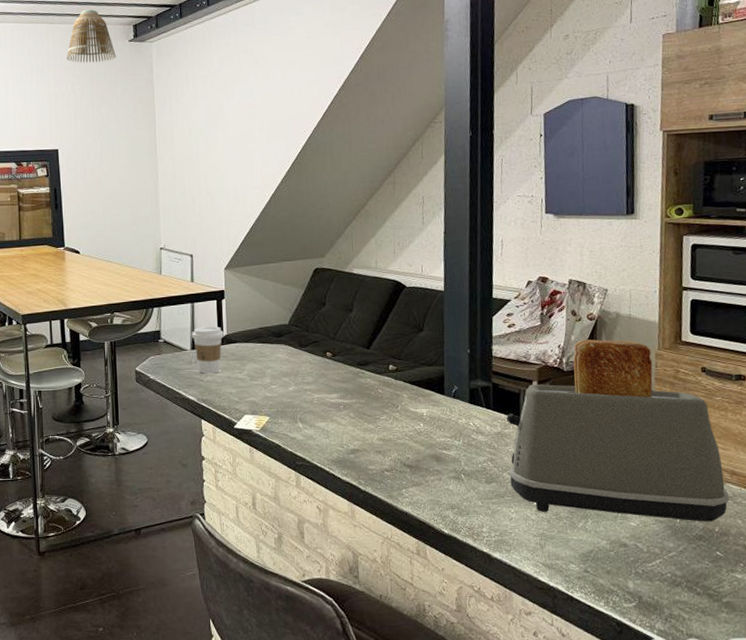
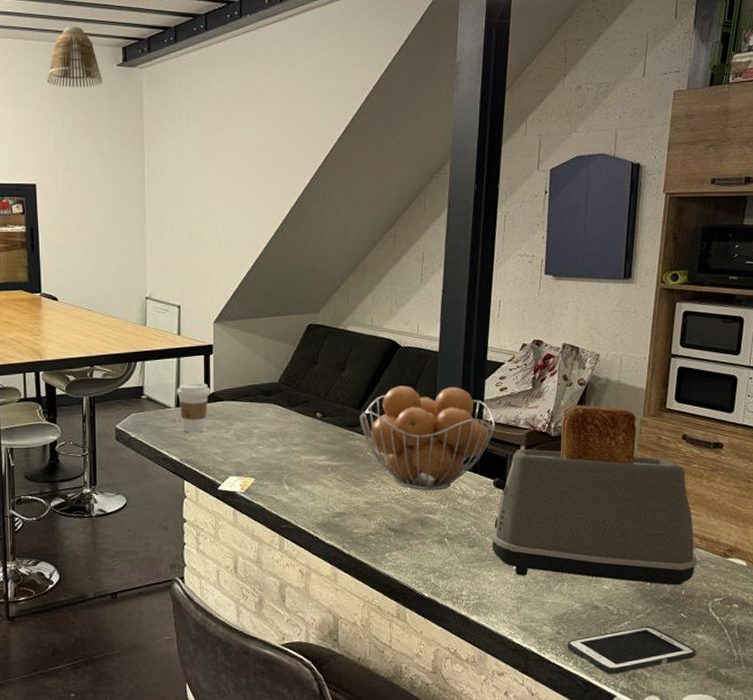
fruit basket: none [369,324,506,426] -> present [359,385,496,490]
cell phone: none [596,565,737,616] -> present [567,627,696,675]

